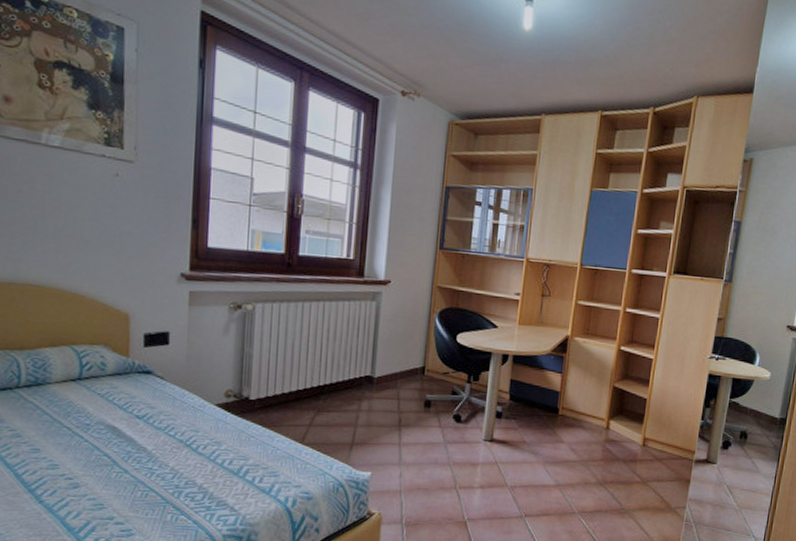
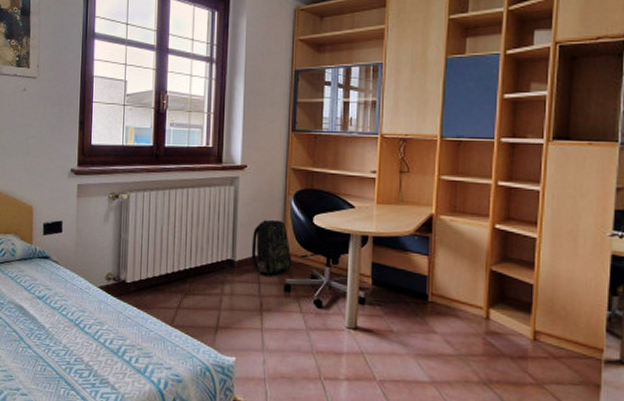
backpack: none [391,336,434,394] -> present [251,219,292,278]

